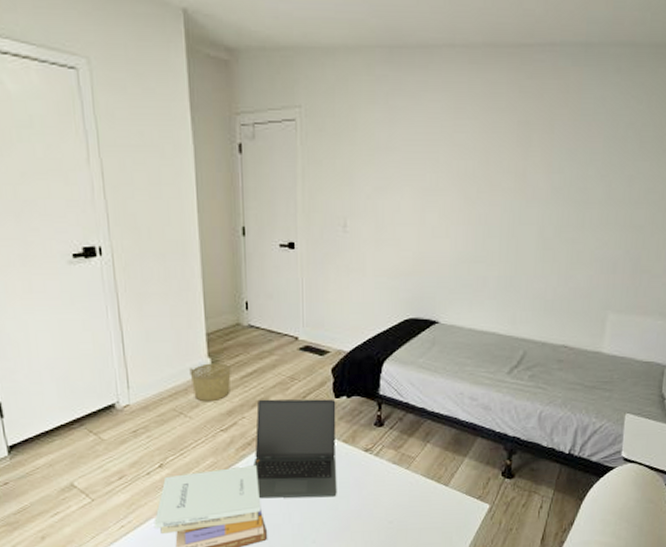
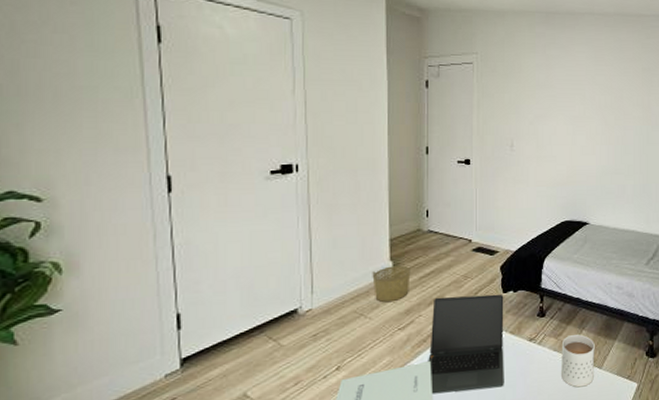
mug: none [401,447,441,504] -> present [561,334,595,388]

